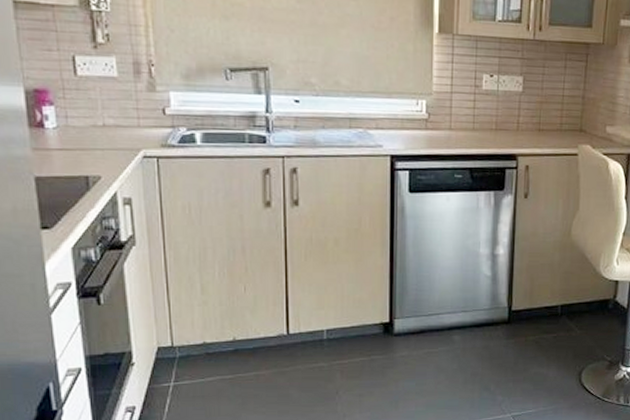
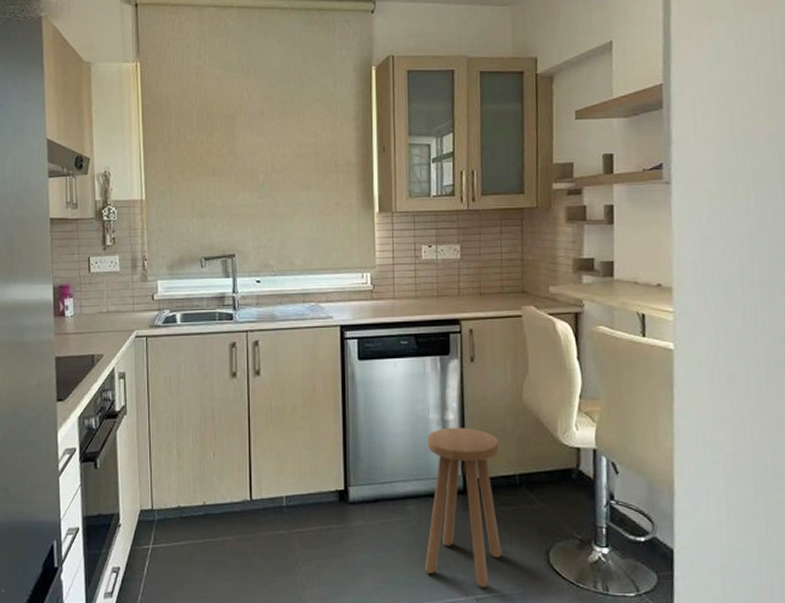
stool: none [467,262,545,406] -> present [425,427,501,587]

